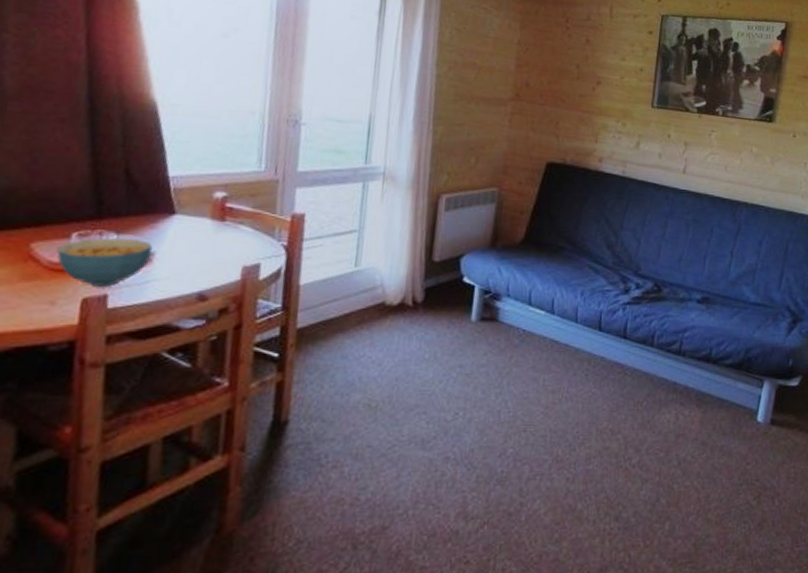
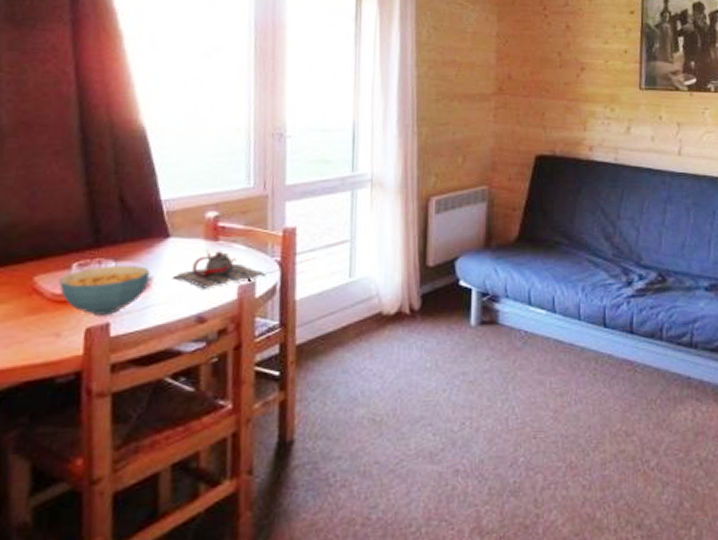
teapot: none [175,229,272,267] -> present [172,249,267,289]

